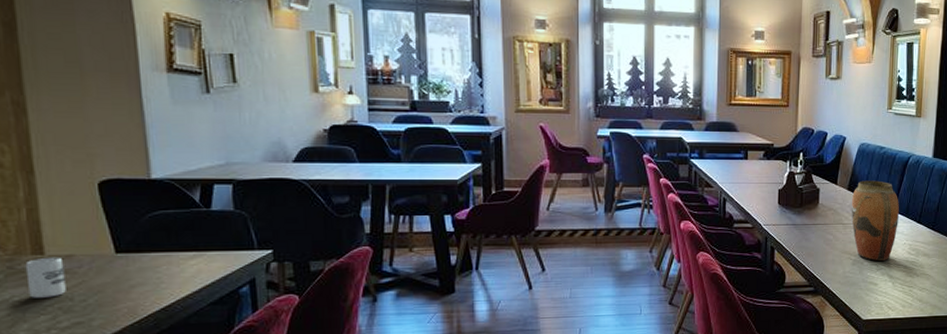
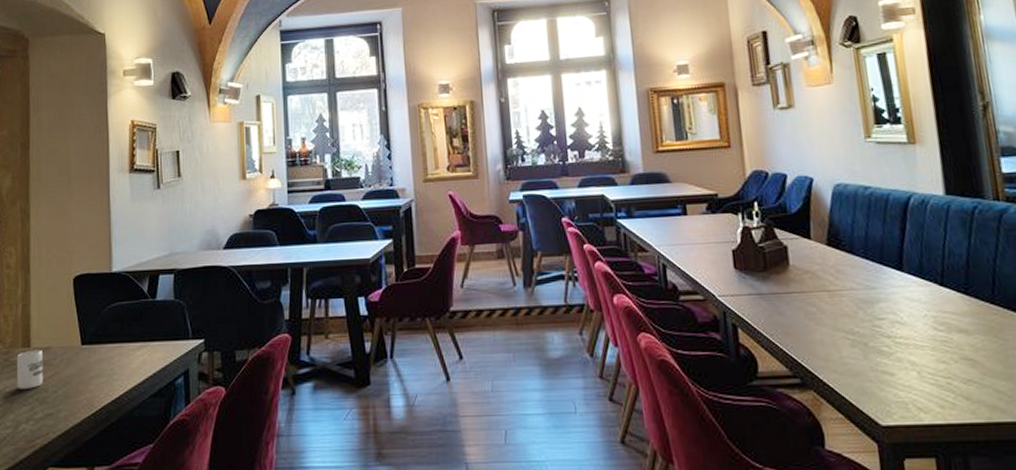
vase: present [851,180,899,262] -> none [834,230,911,342]

